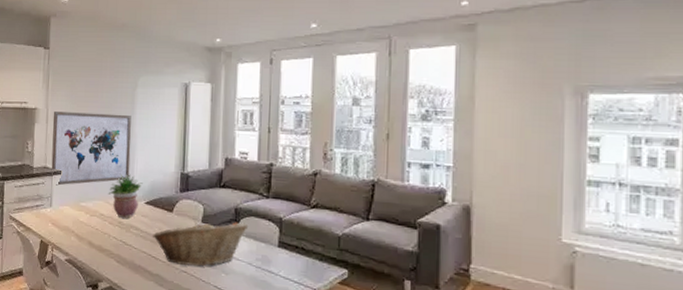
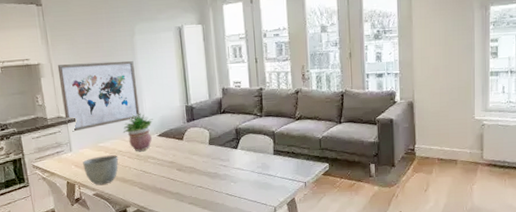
bowl: none [60,217,99,250] -> present [83,155,119,185]
fruit basket: present [153,221,249,267] -> none [168,139,248,182]

